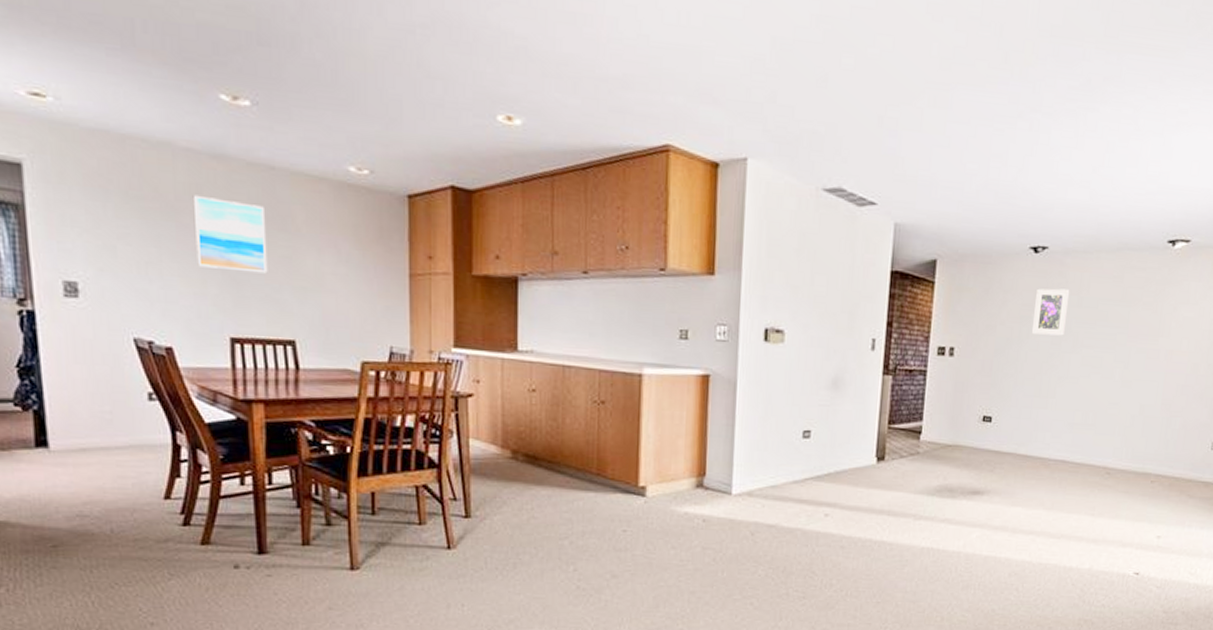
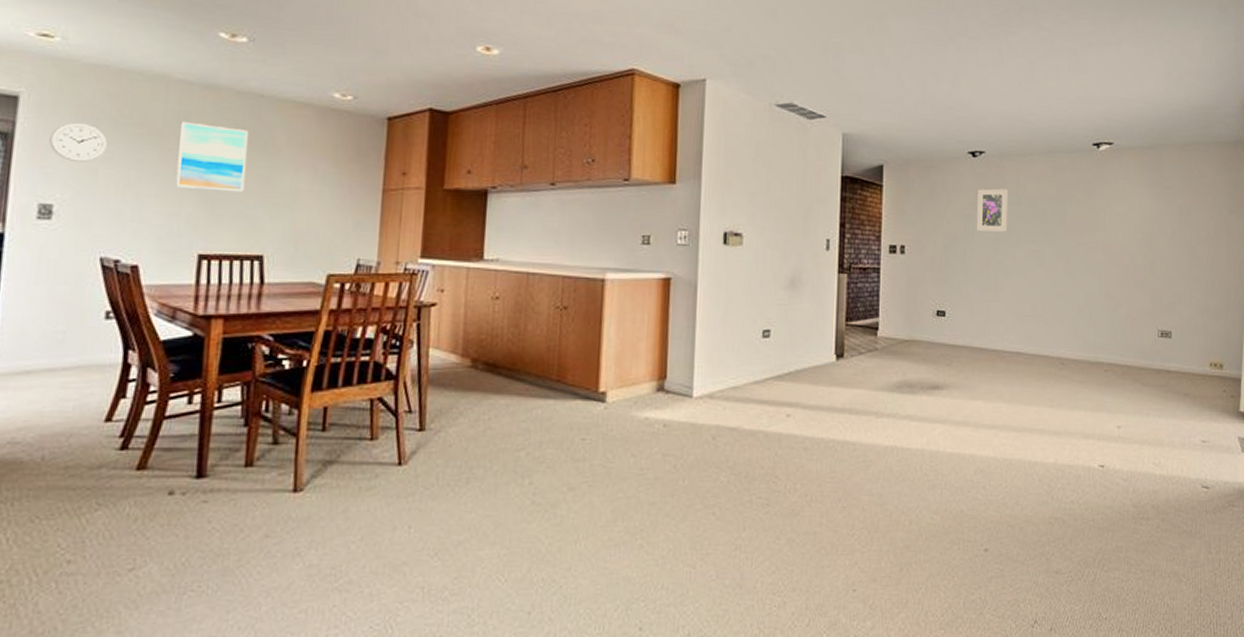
wall clock: none [61,193,123,238] -> present [49,122,109,162]

